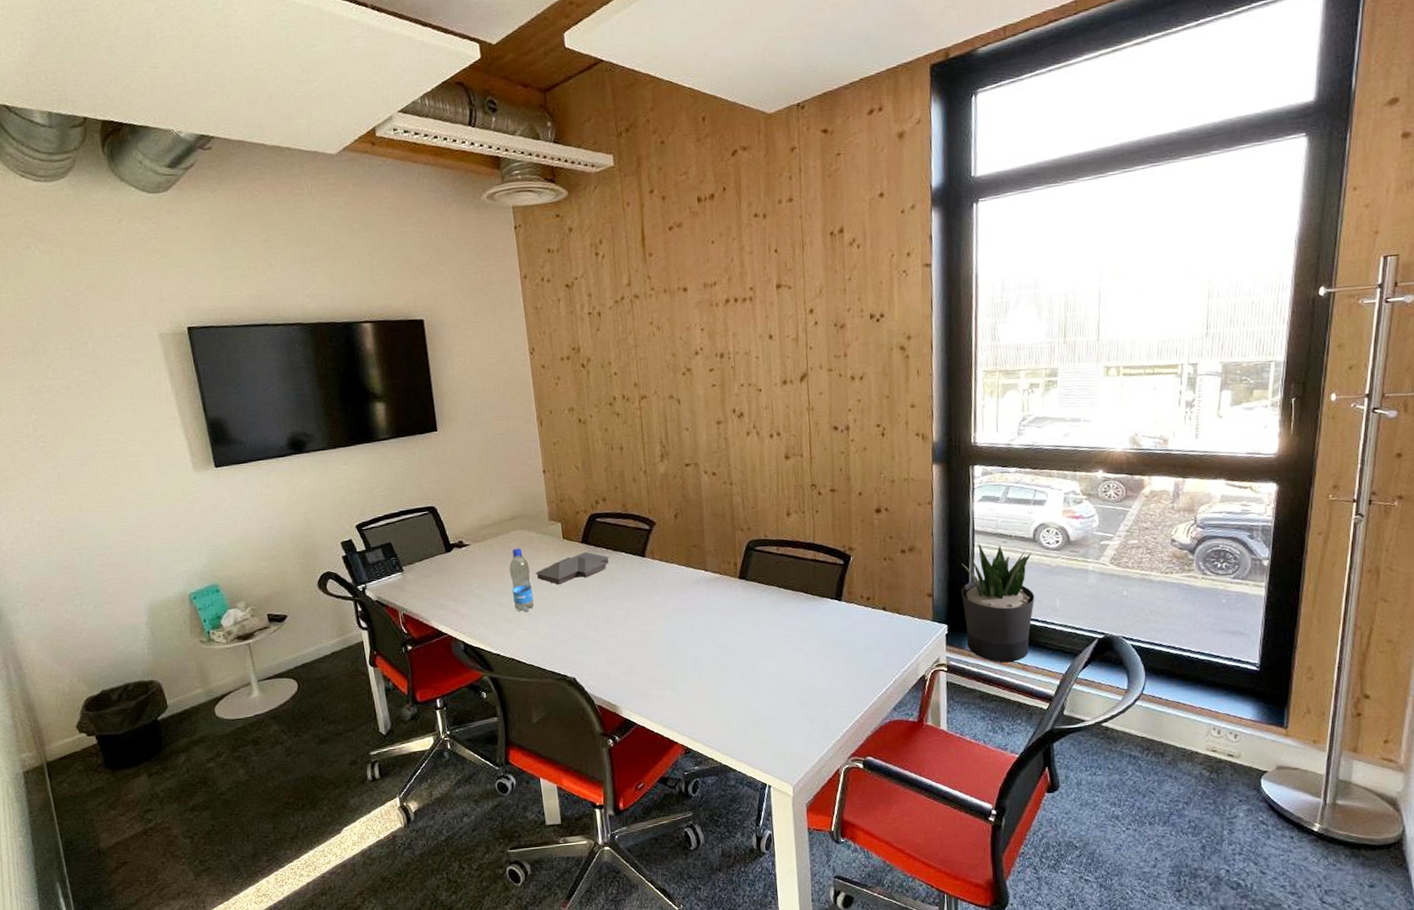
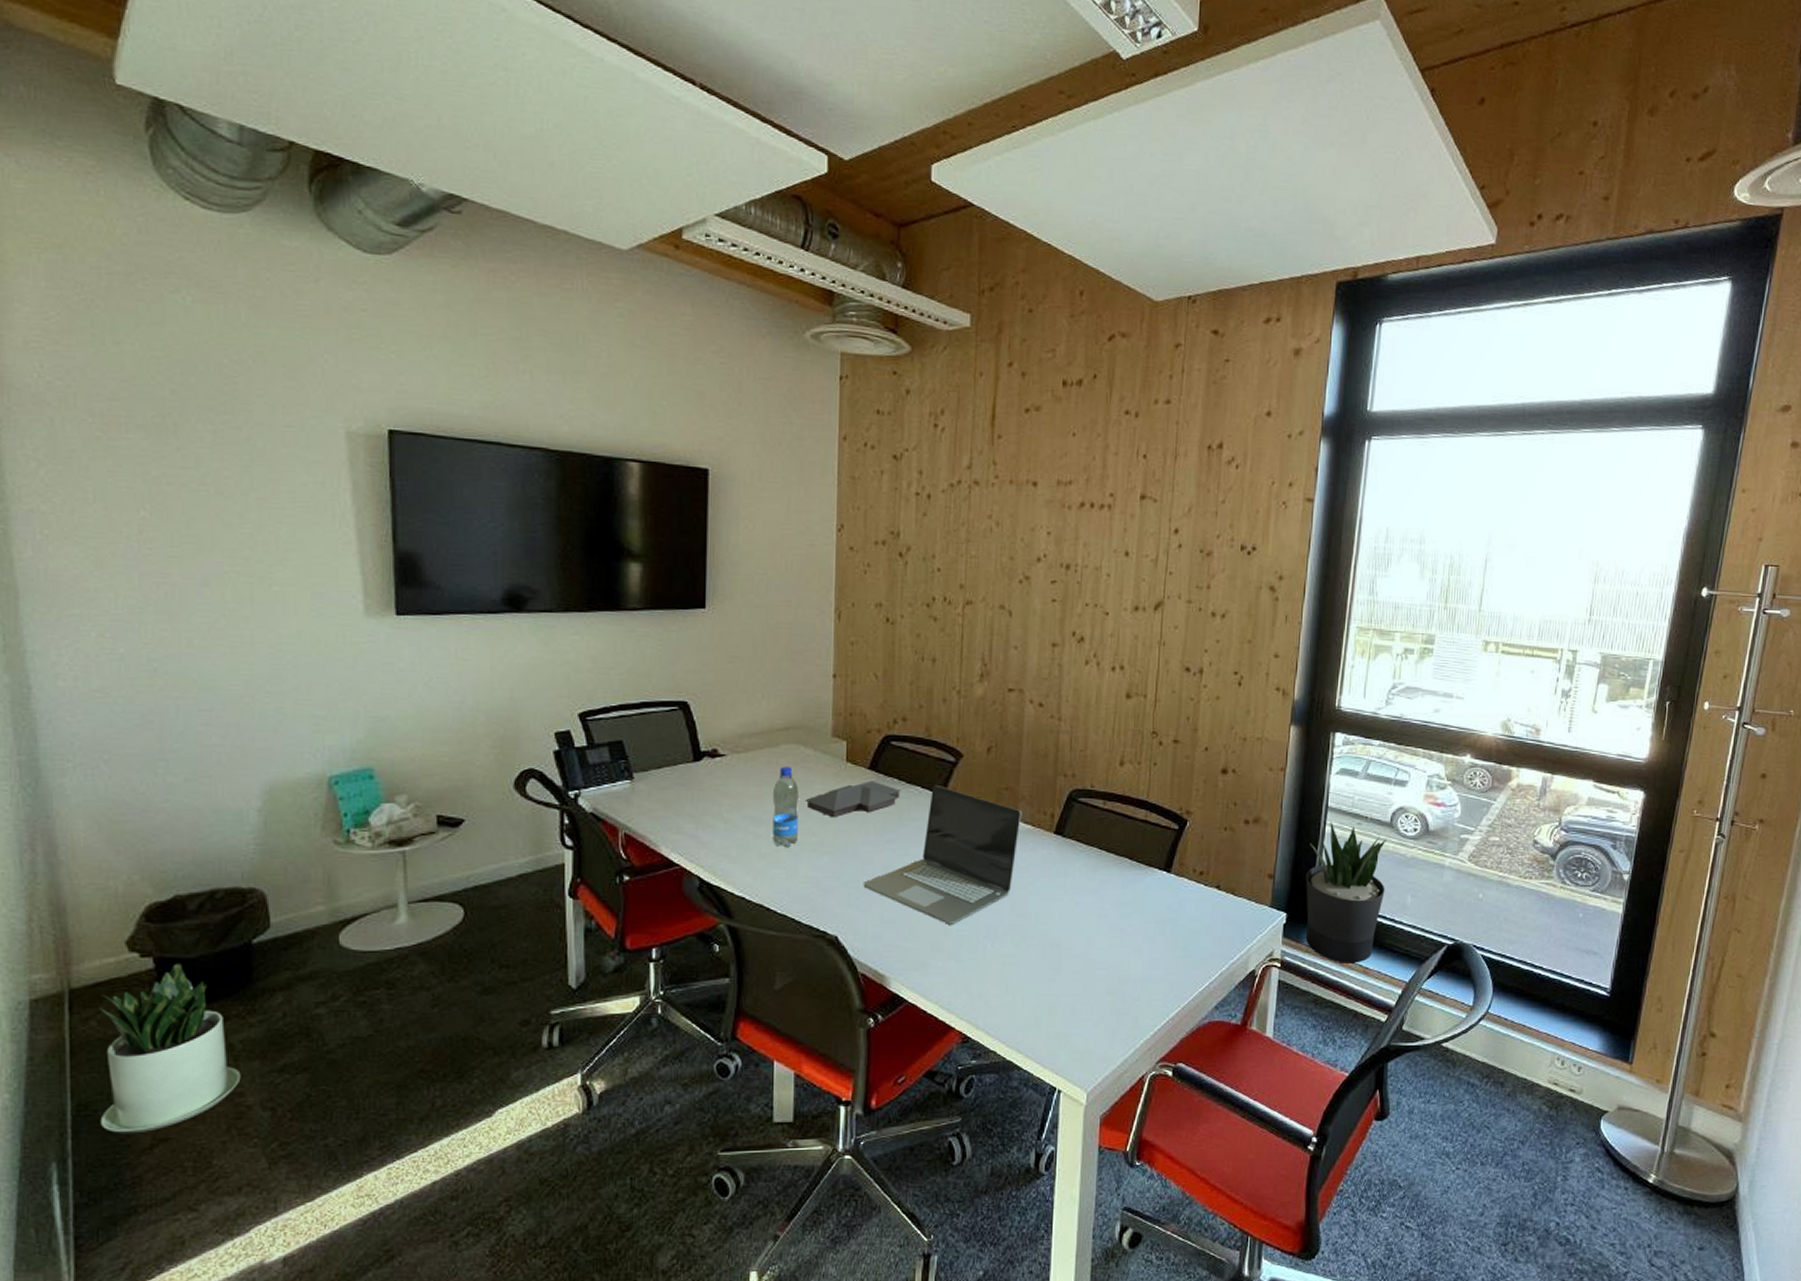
planter: none [67,739,167,861] -> present [98,964,241,1134]
laptop: none [589,549,710,662] -> present [863,784,1022,926]

